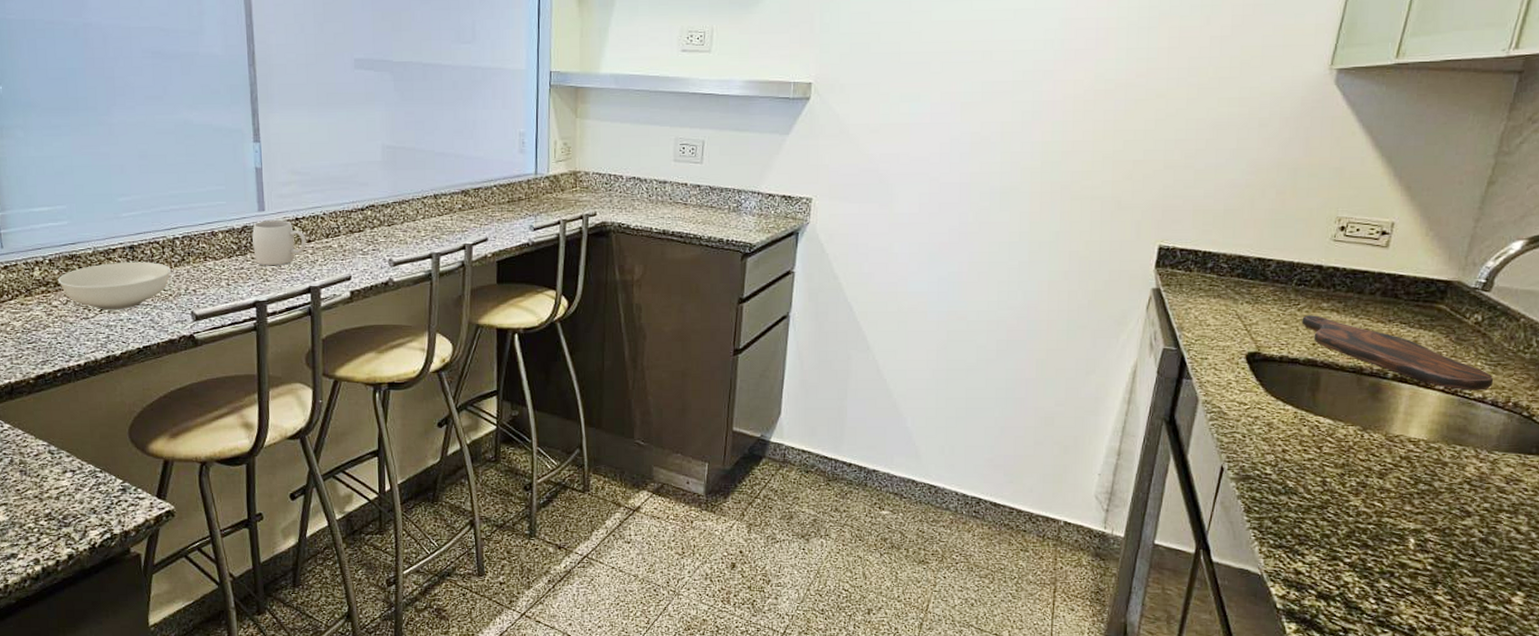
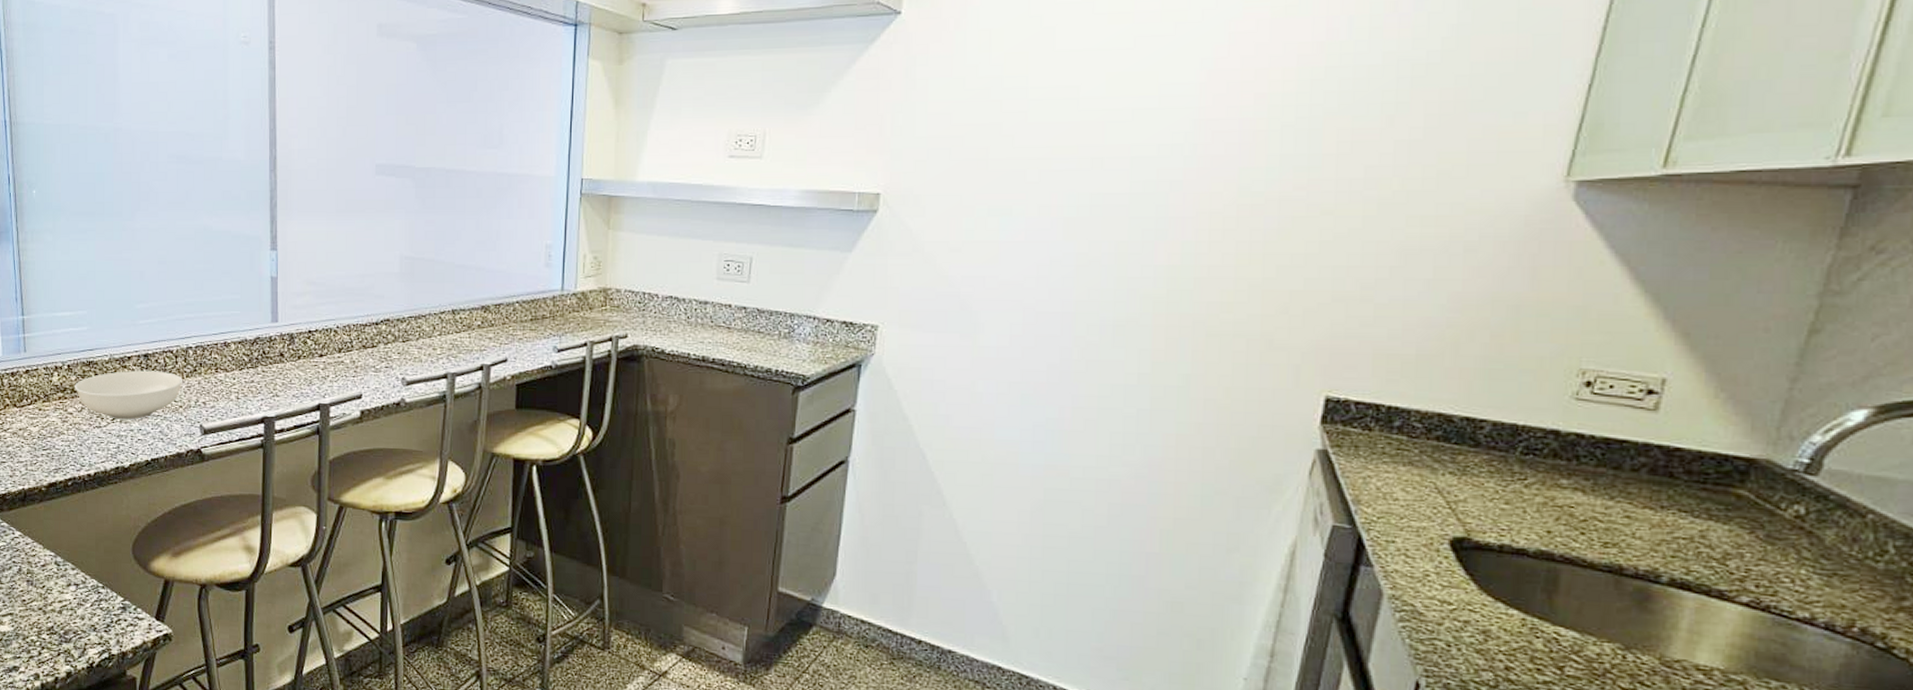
mug: present [252,219,306,265] -> none [264,331,318,380]
cutting board: present [1302,315,1493,391] -> none [1530,494,1826,608]

